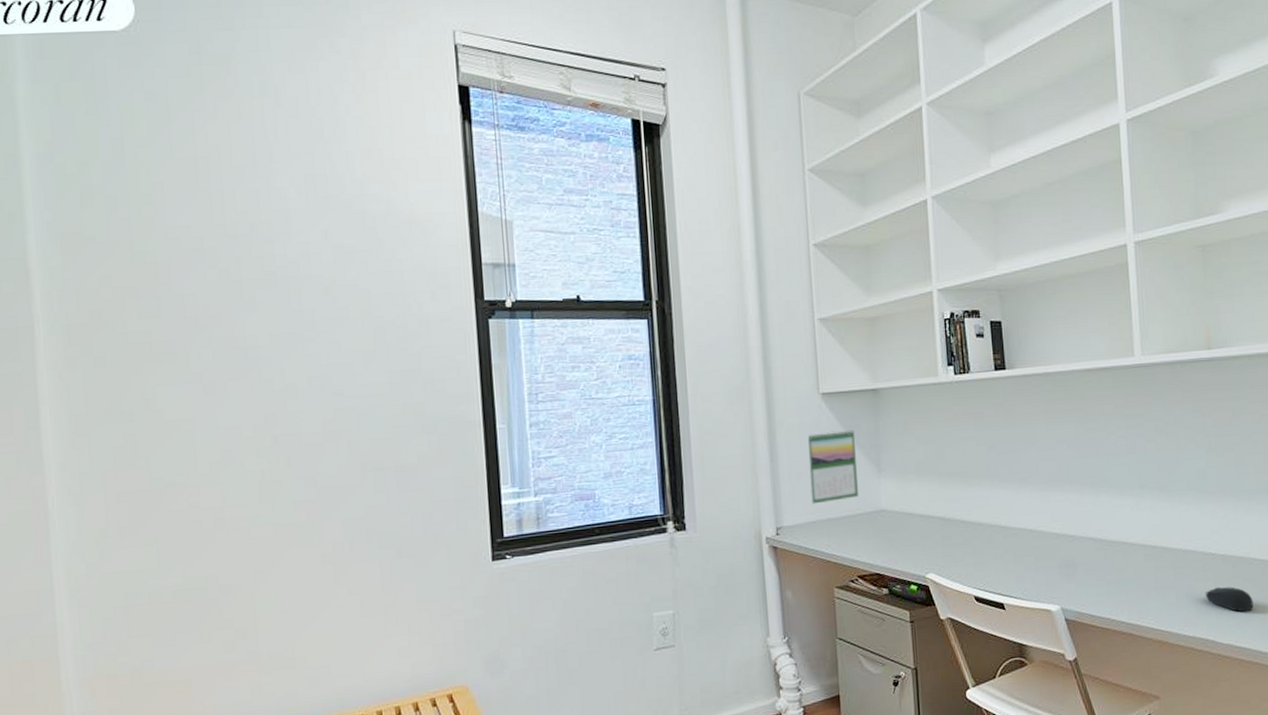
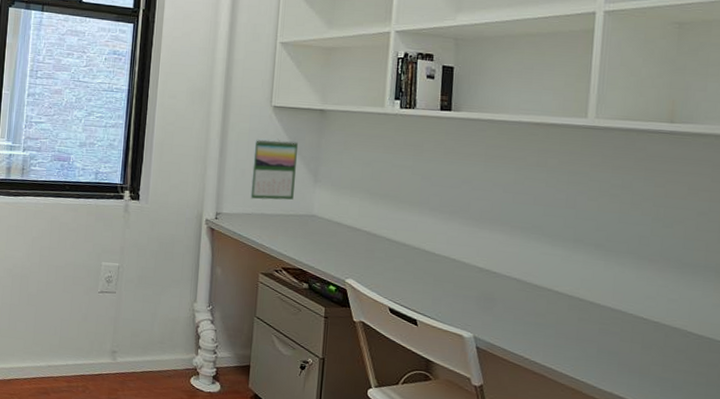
computer mouse: present [1205,586,1254,612] -> none [629,351,684,383]

